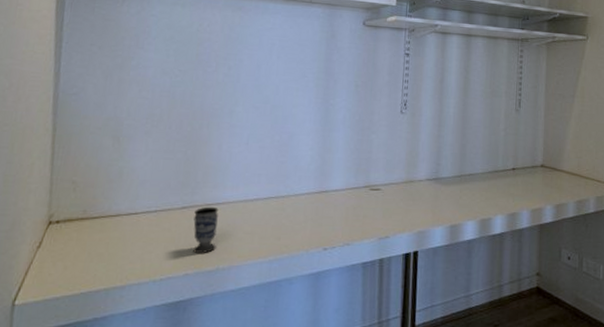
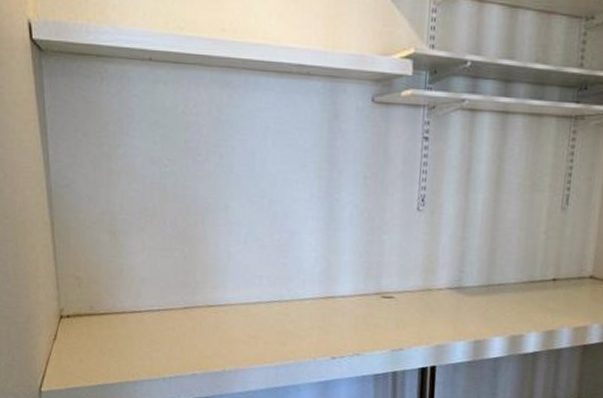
cup: present [193,206,219,253] -> none [196,308,221,355]

